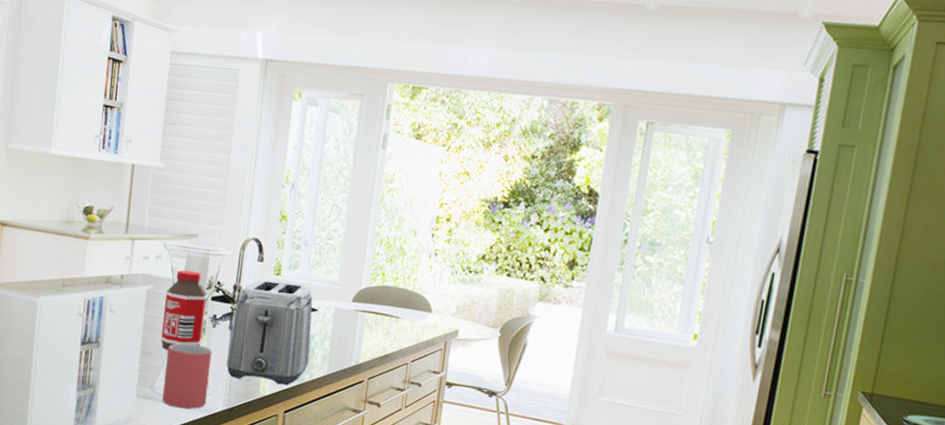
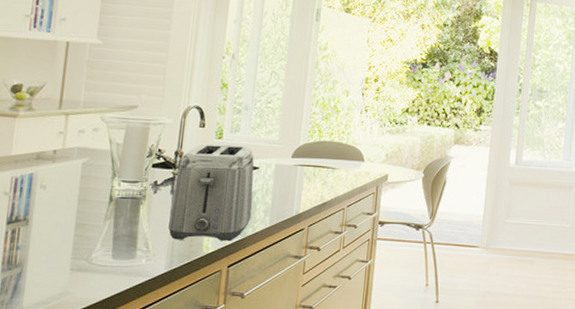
bottle: present [161,270,207,350] -> none [98,140,148,220]
mug: present [162,343,213,409] -> none [99,212,153,276]

